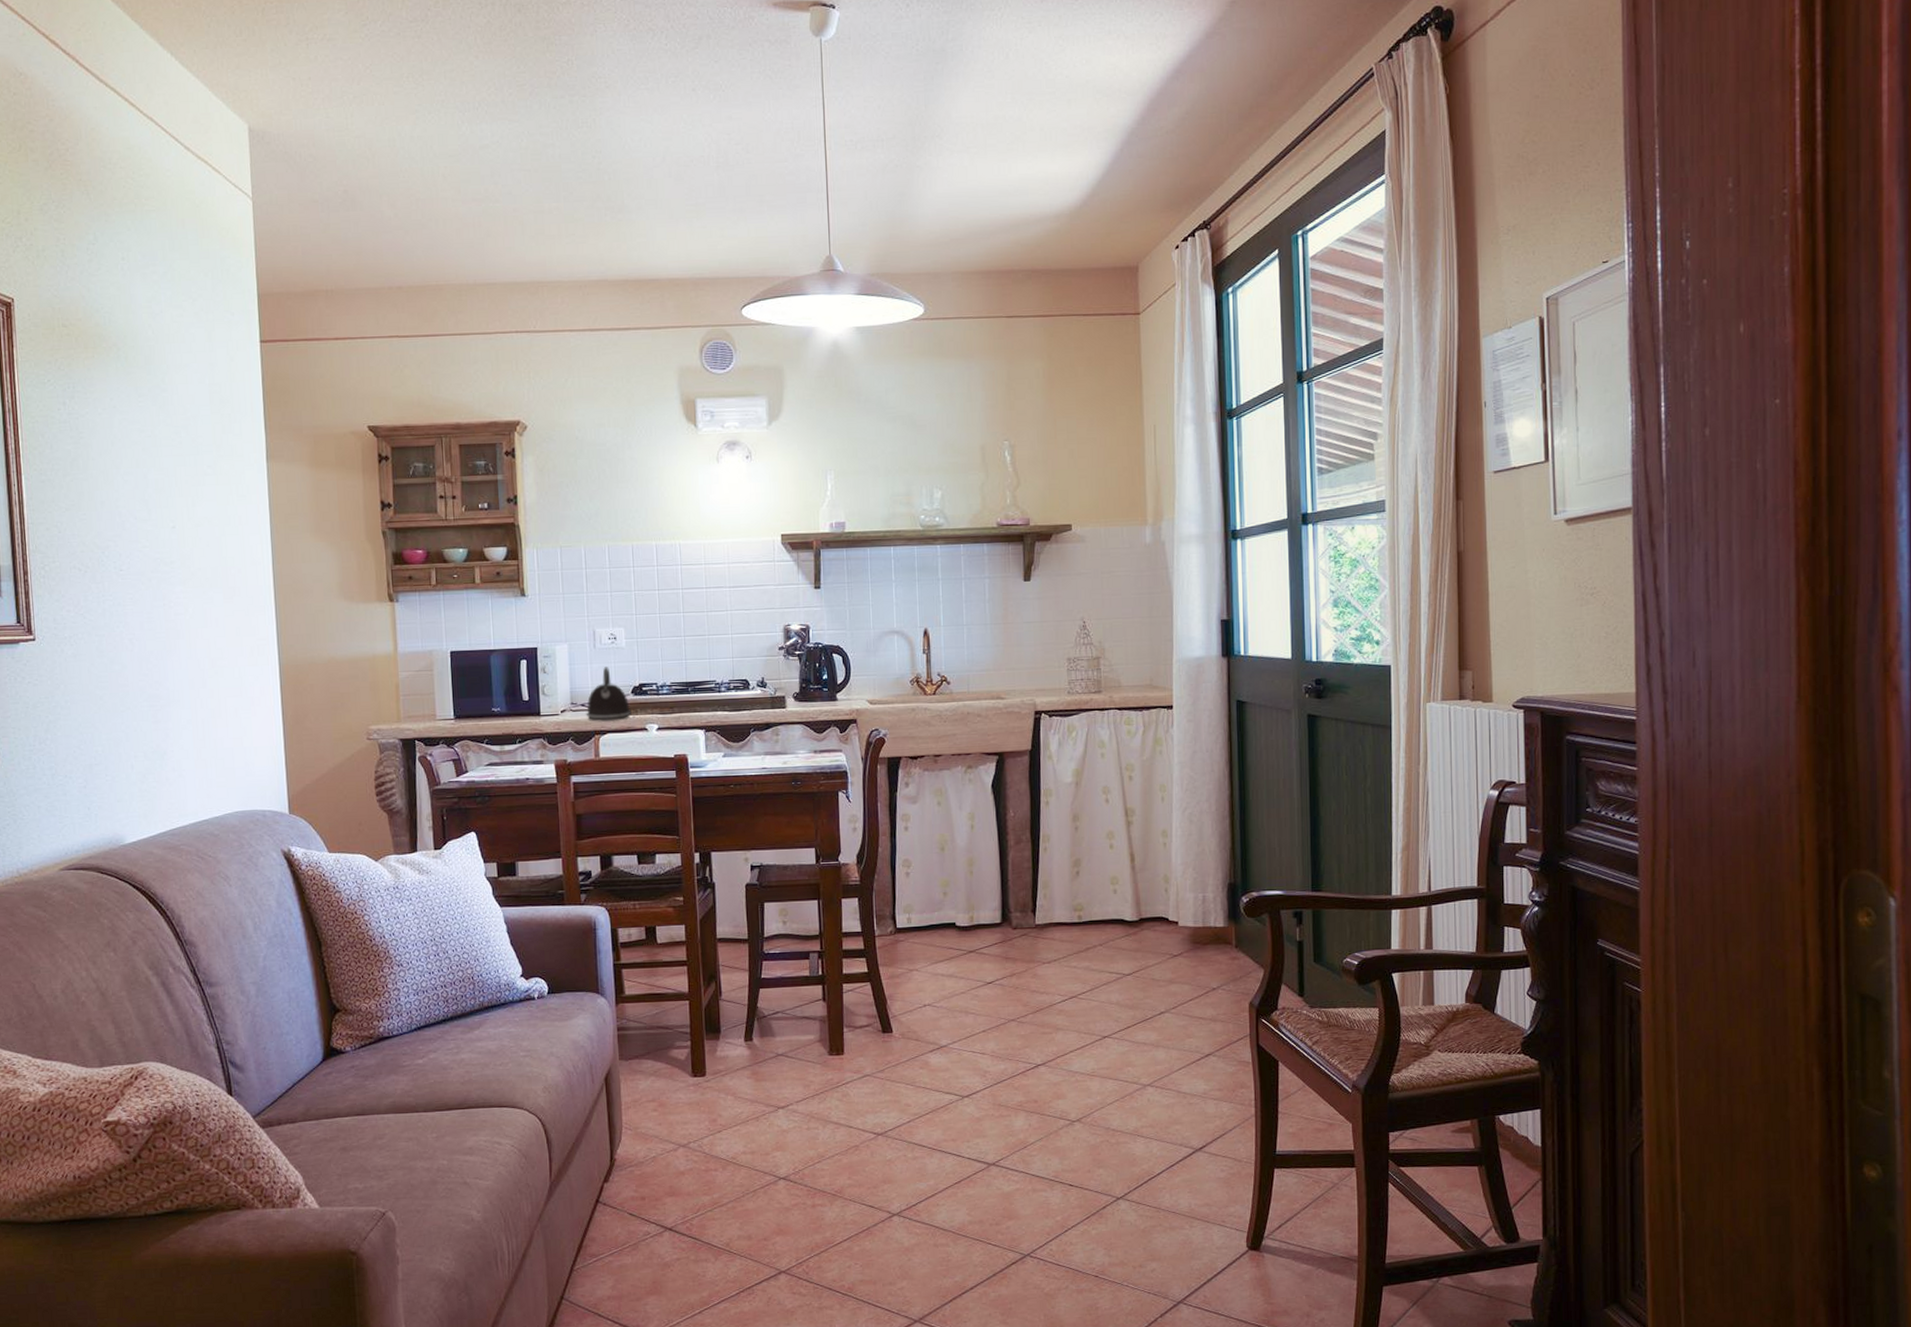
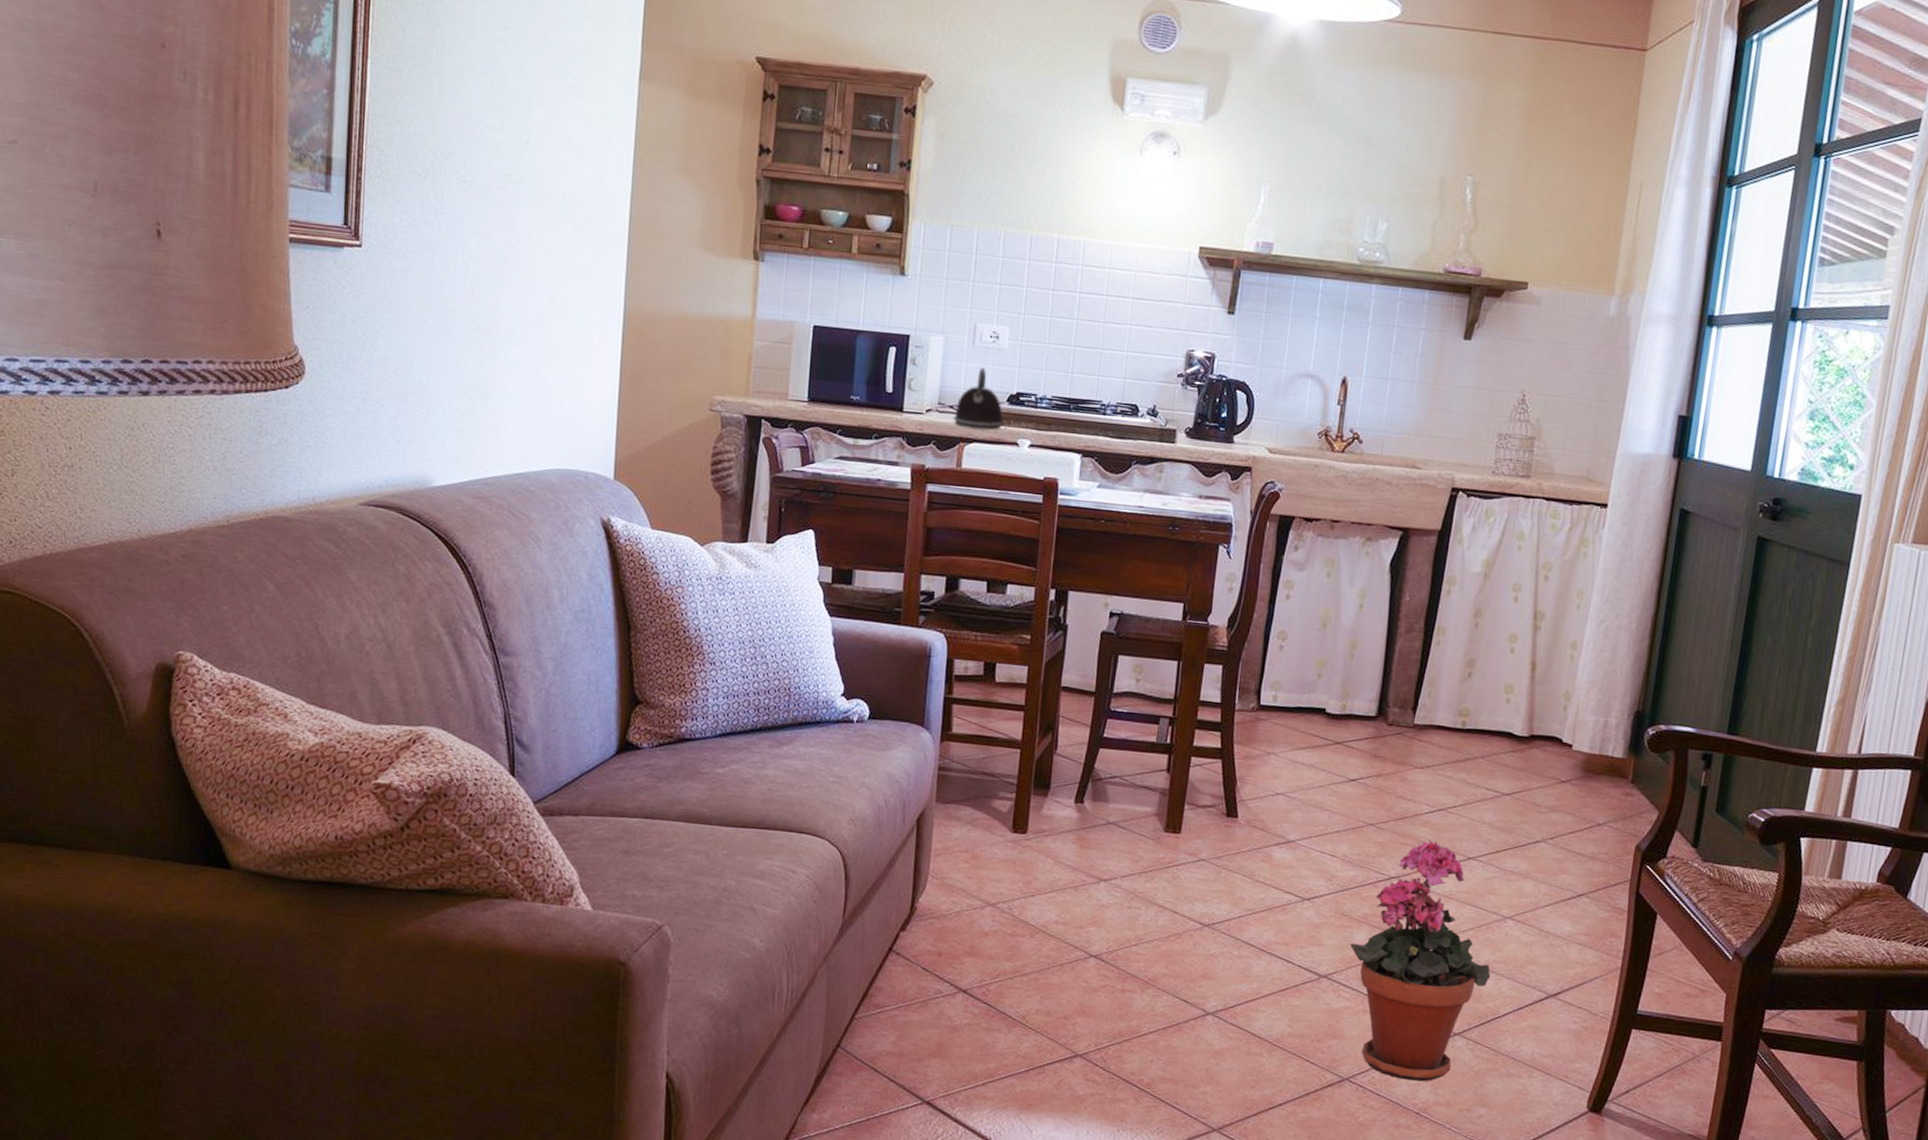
potted plant: none [1012,1026,1141,1247] -> present [1350,840,1491,1082]

